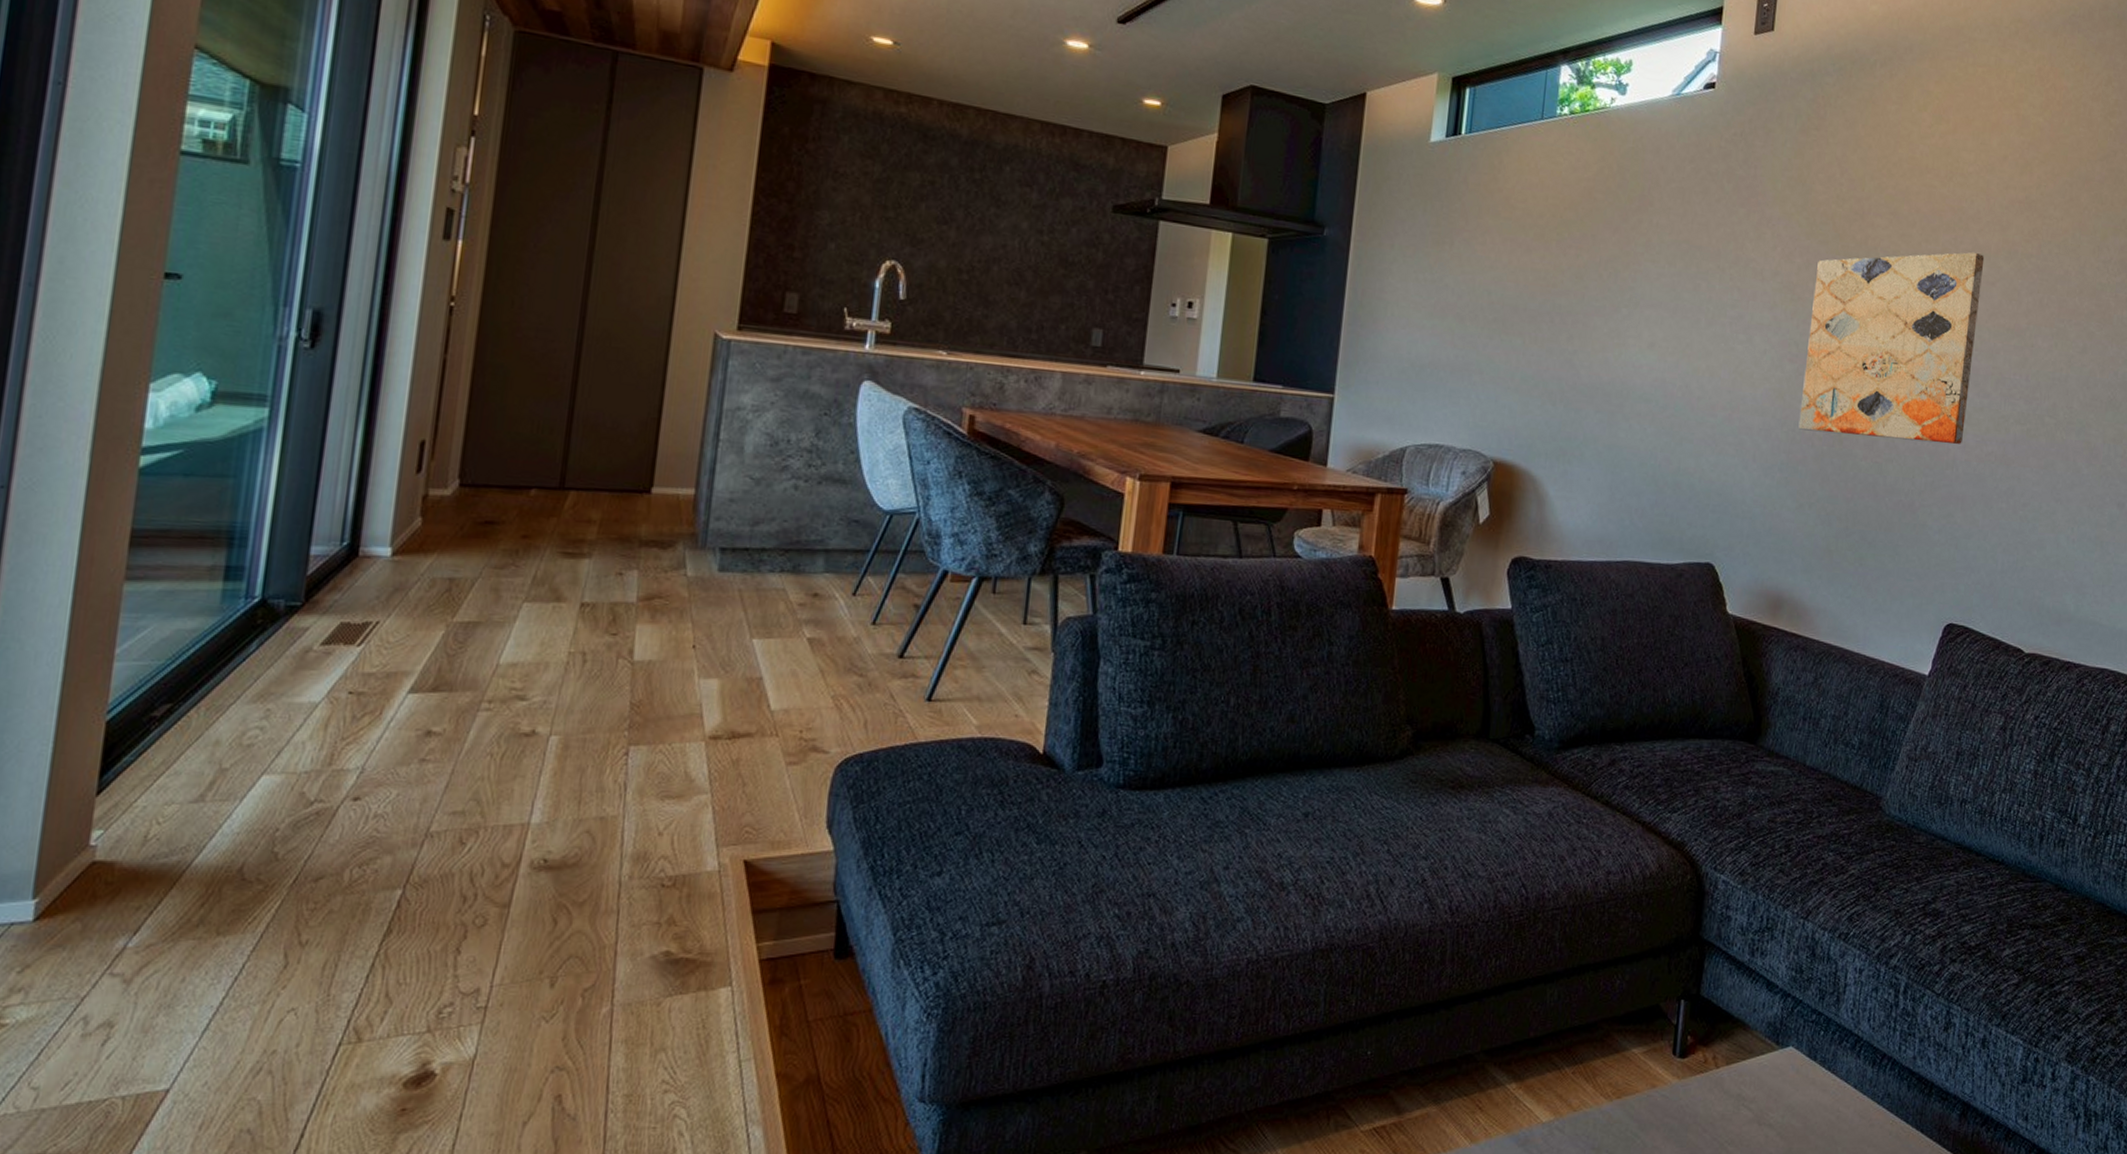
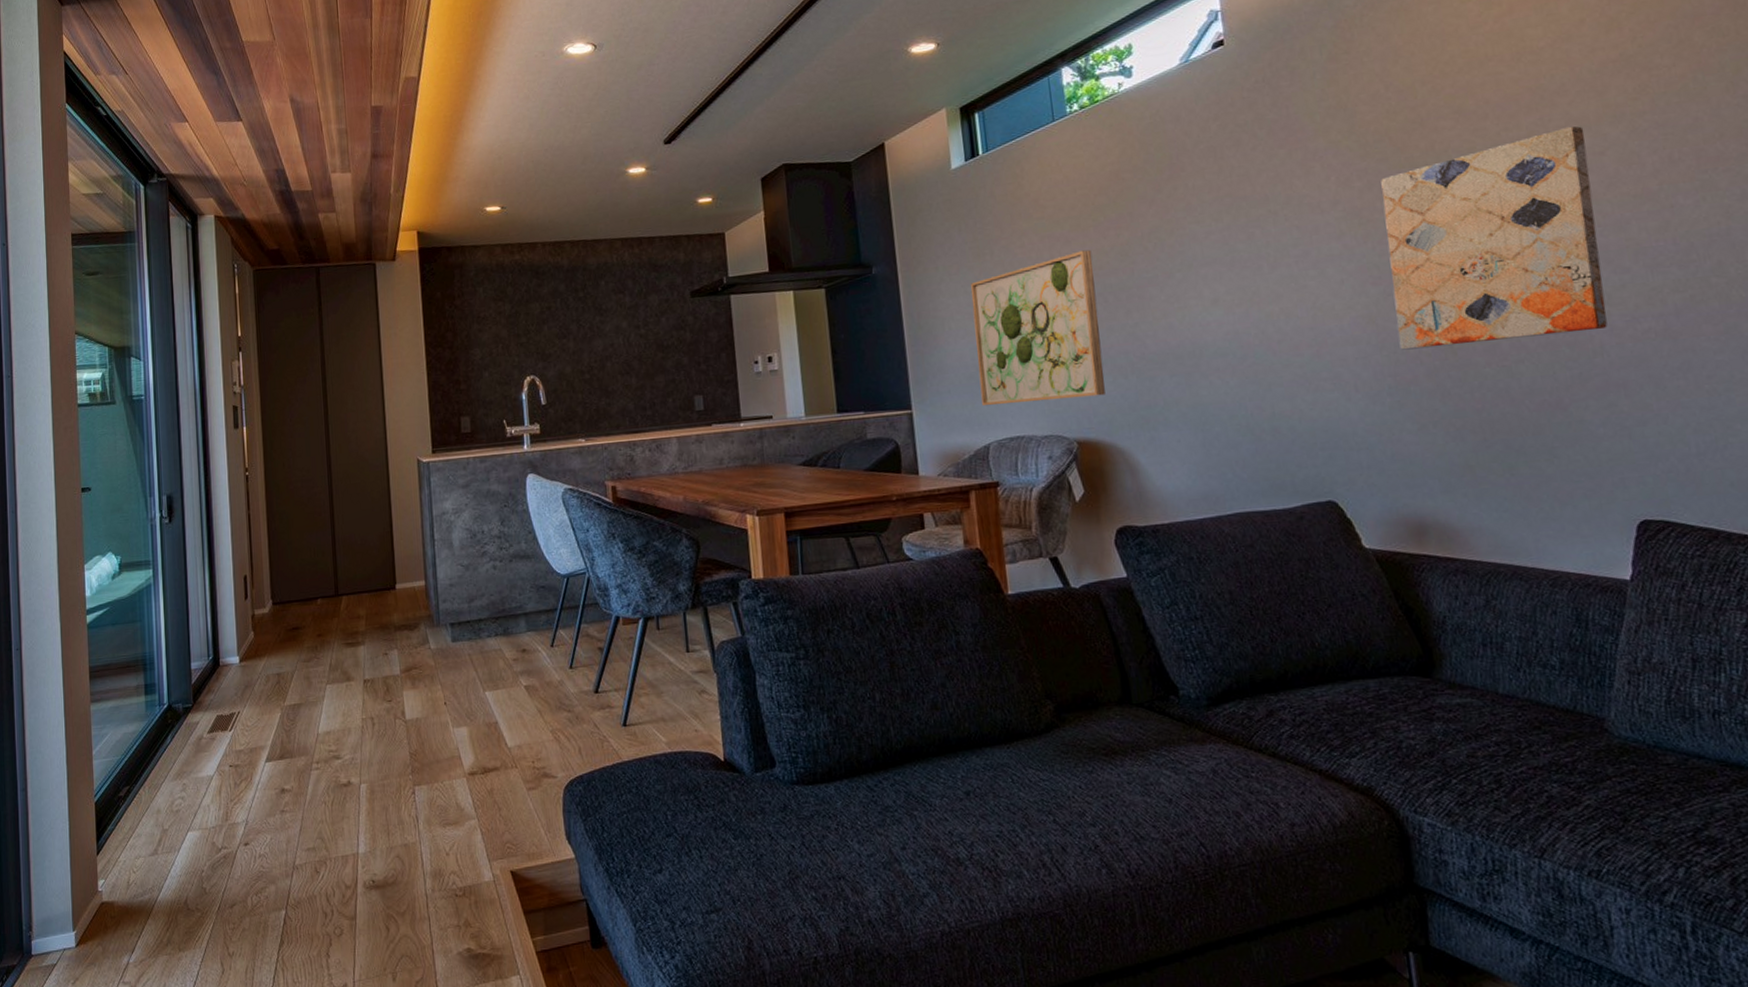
wall art: none [1408,262,1549,419] -> present [970,250,1105,407]

